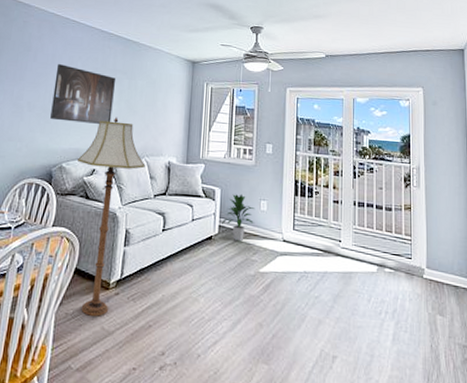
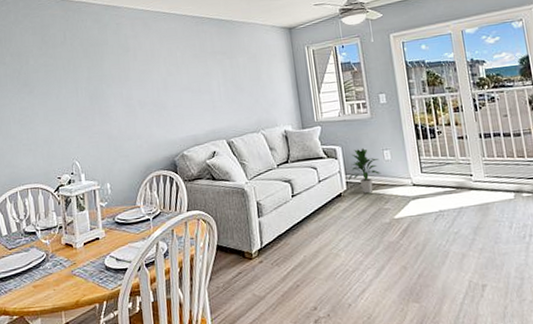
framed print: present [50,64,115,124] -> none [158,57,221,113]
floor lamp: present [78,116,145,316] -> none [197,97,263,286]

